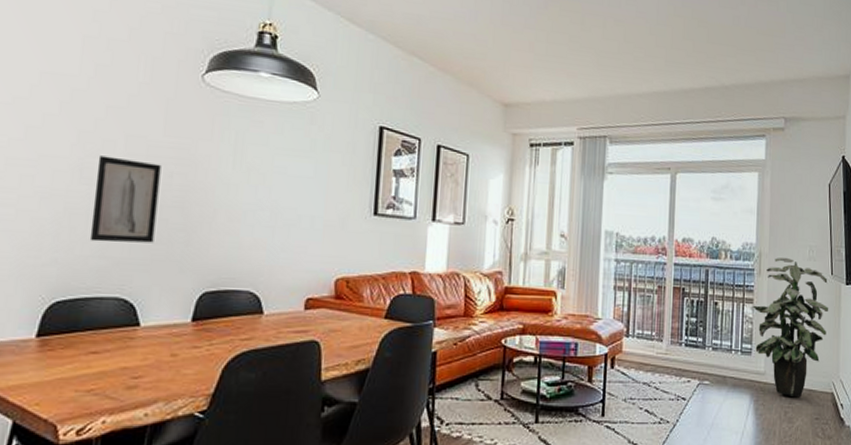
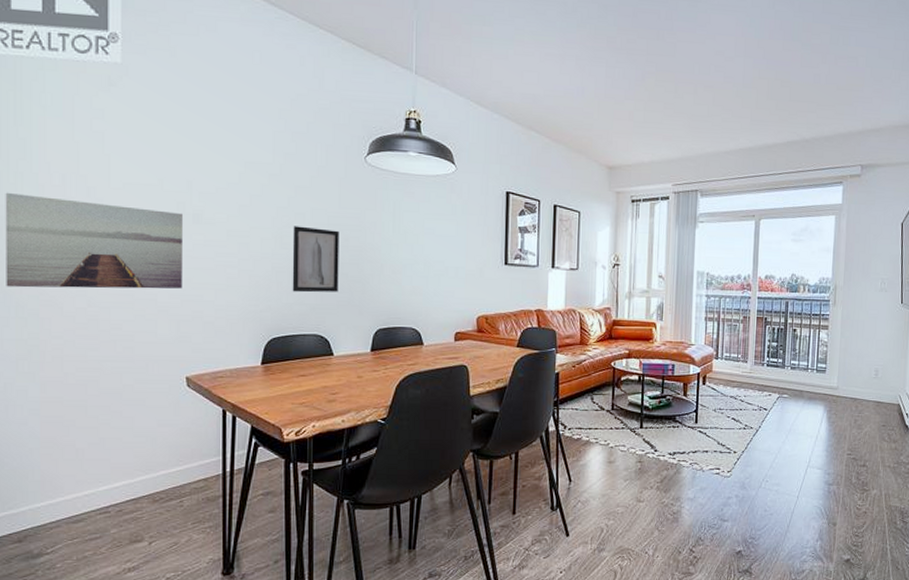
indoor plant: present [752,257,828,396] -> none [827,289,898,407]

